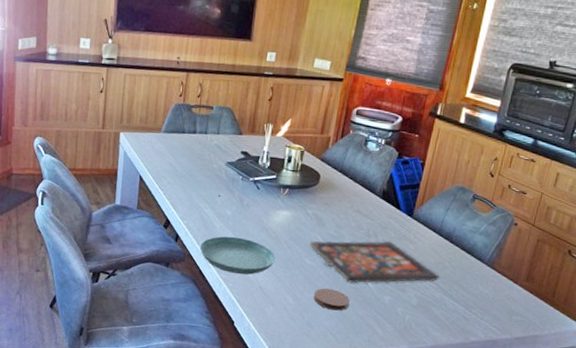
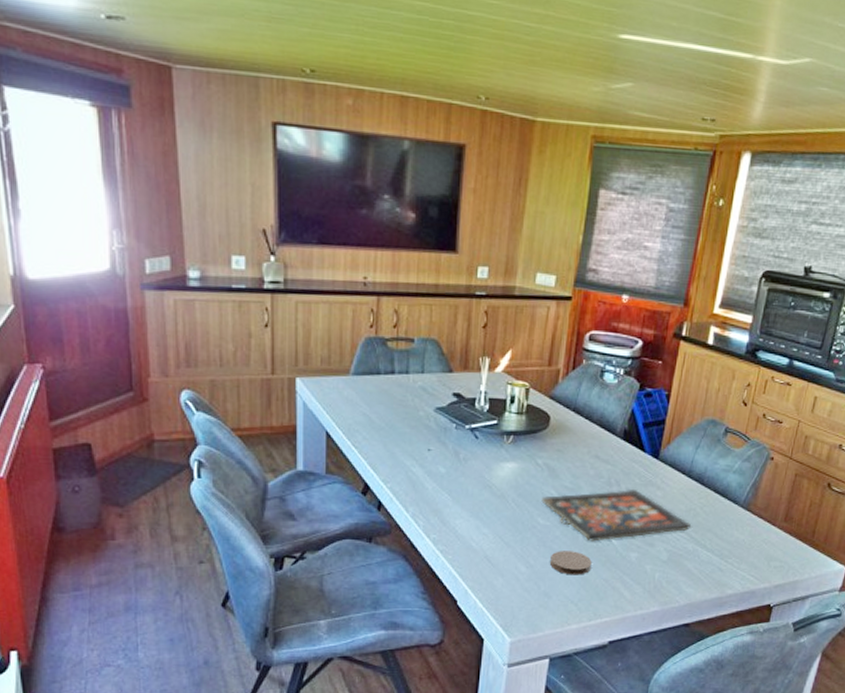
saucer: present [200,236,276,275] -> none [410,498,502,544]

